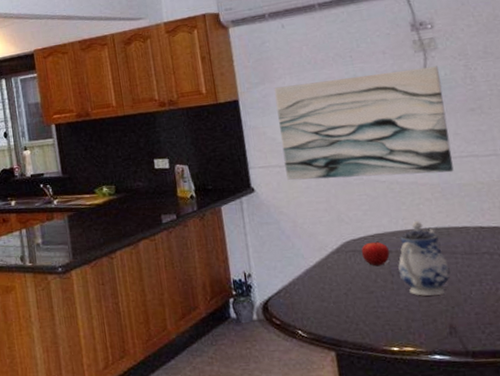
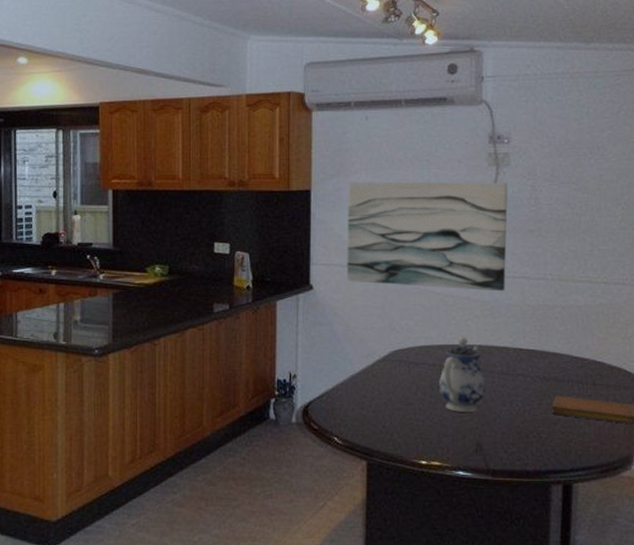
fruit: present [361,241,390,267] -> none [406,353,433,379]

